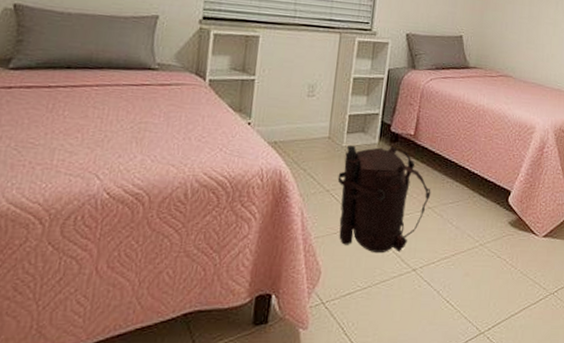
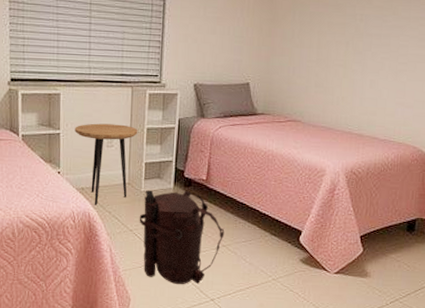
side table: none [272,70,344,162] -> present [75,123,138,205]

